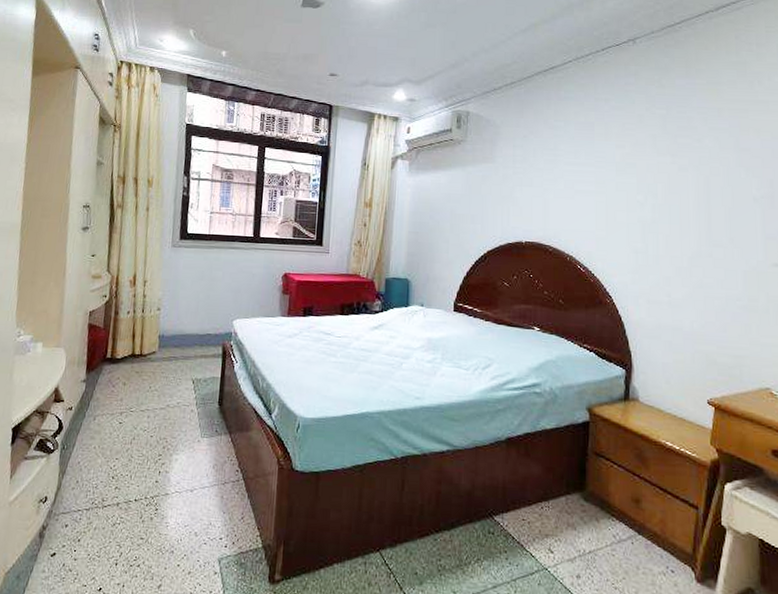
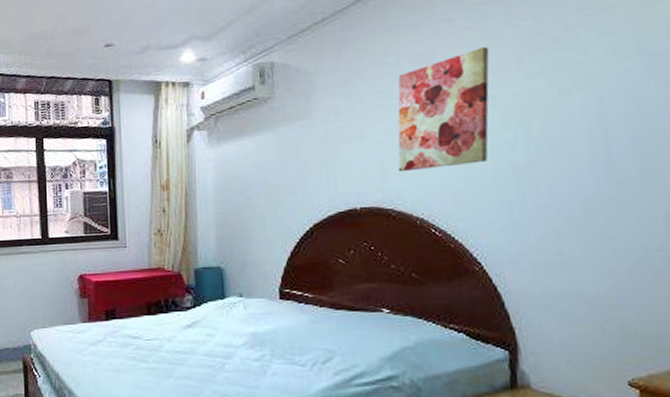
wall art: none [557,125,633,217] -> present [398,47,490,172]

